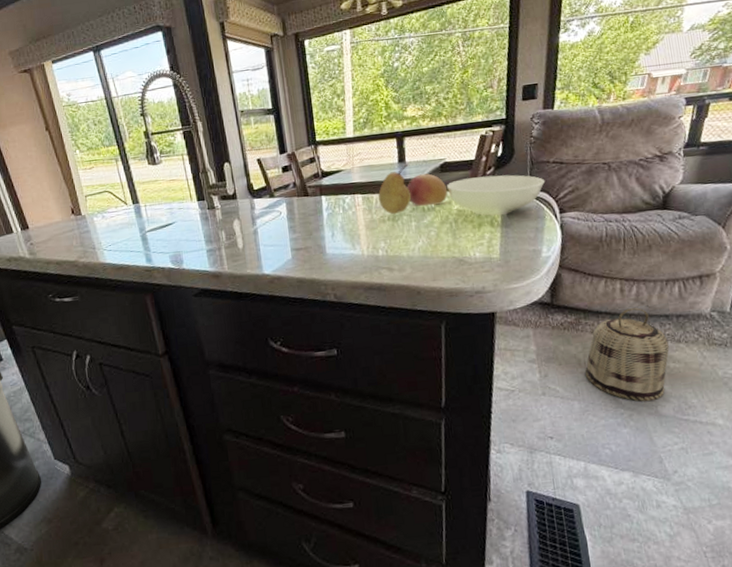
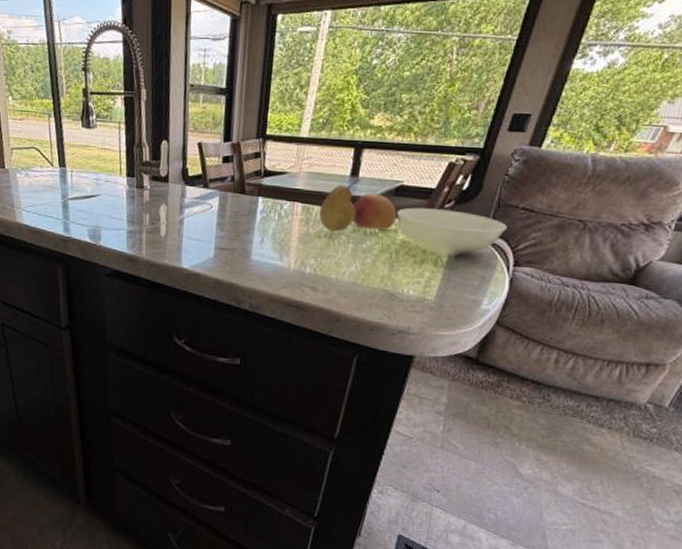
basket: present [585,308,670,402] -> none [491,381,590,478]

